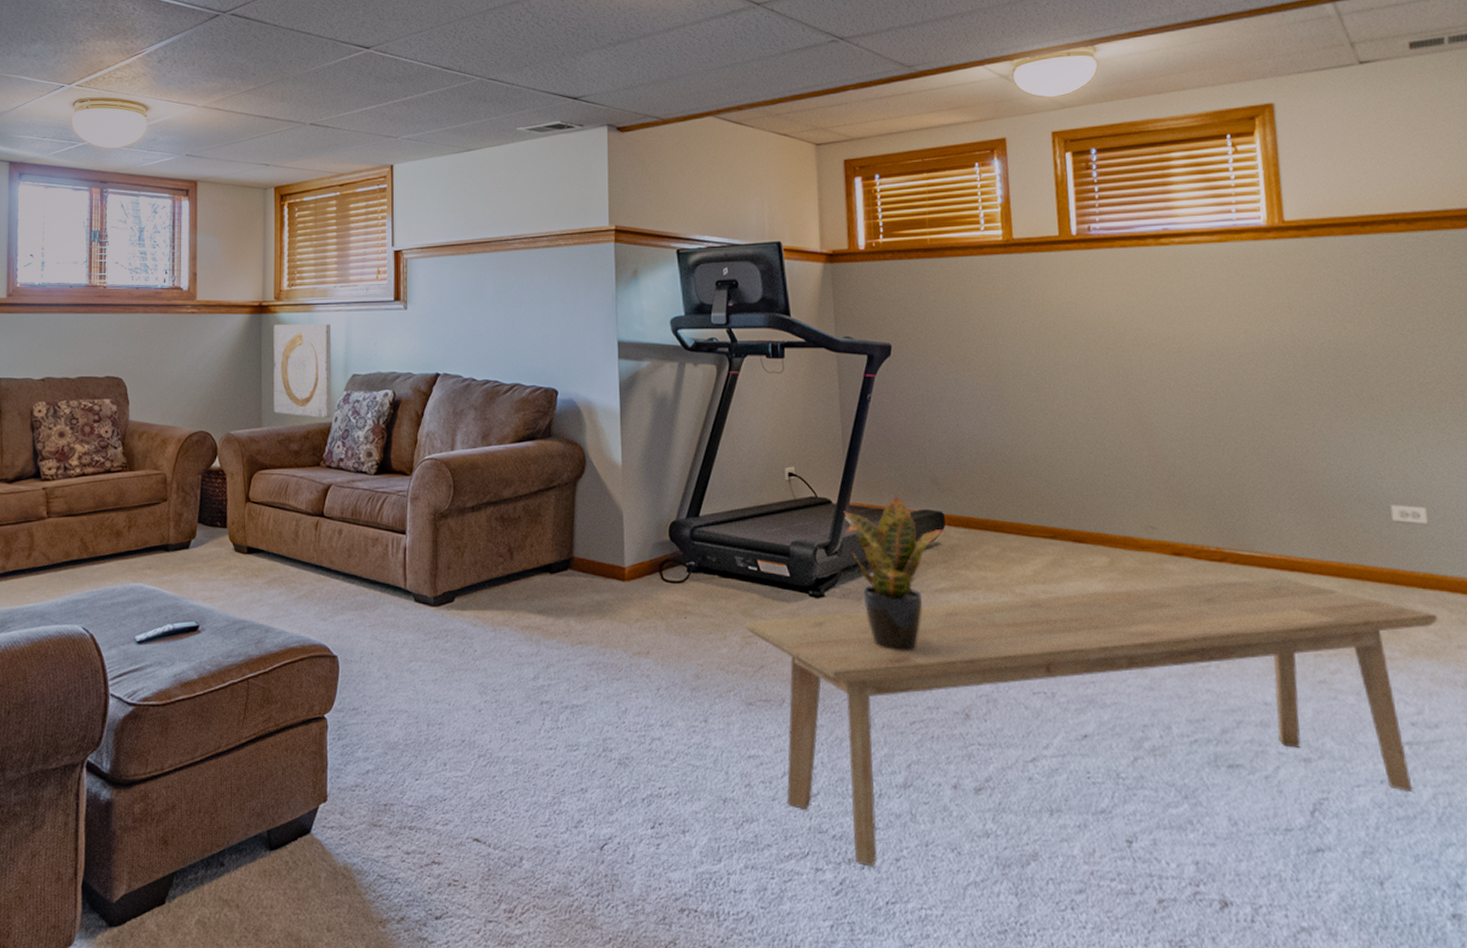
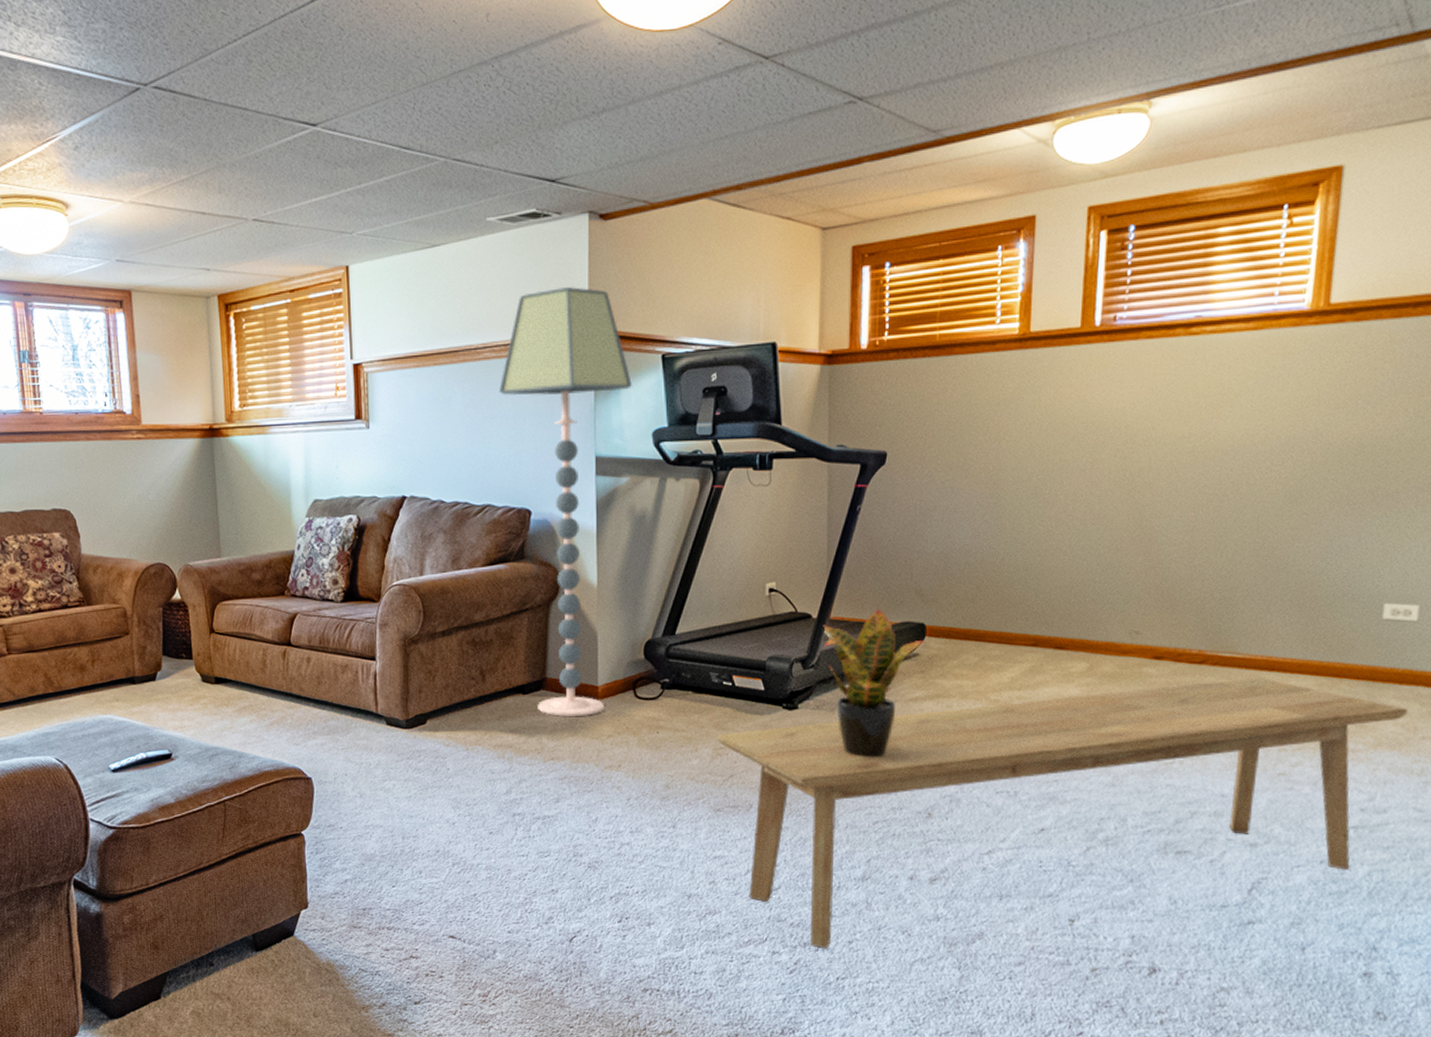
wall art: present [273,323,332,419] -> none [227,446,294,547]
floor lamp: none [528,188,650,599] -> present [499,287,632,717]

